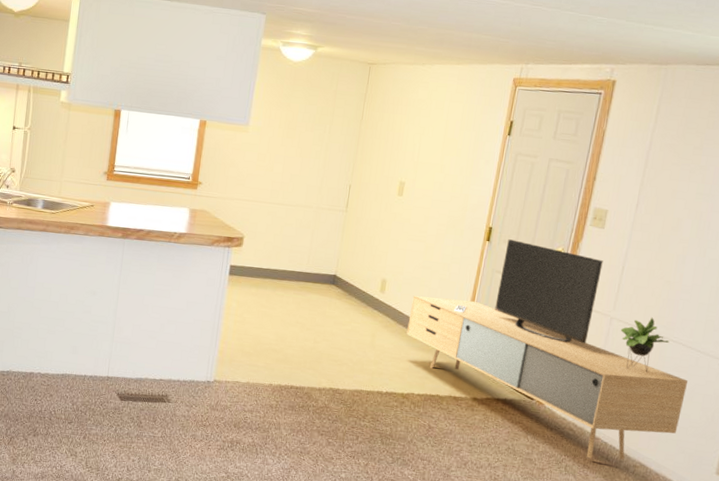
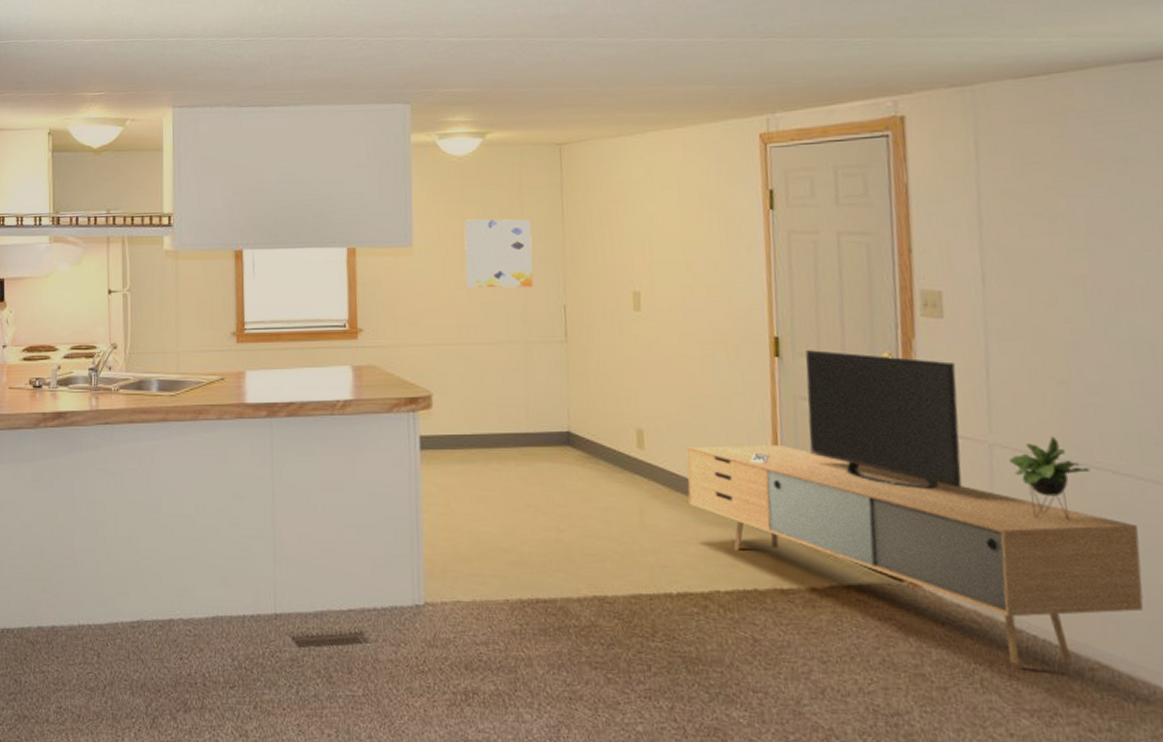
wall art: none [282,111,338,168] -> present [464,219,533,288]

